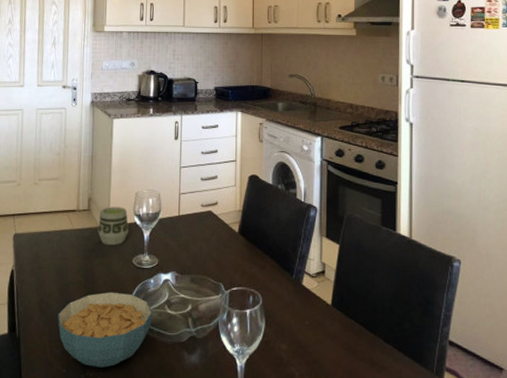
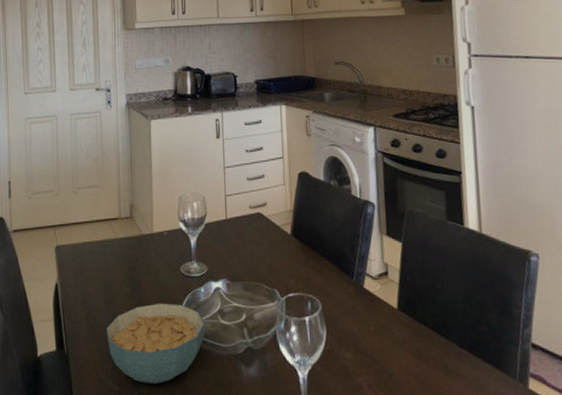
cup: present [97,206,129,246] -> none [142,212,174,254]

